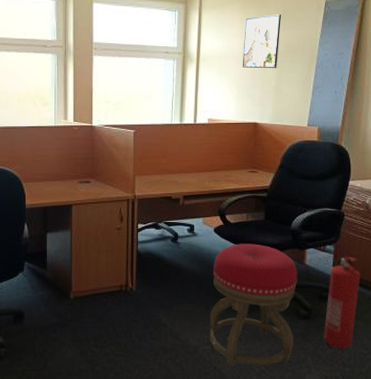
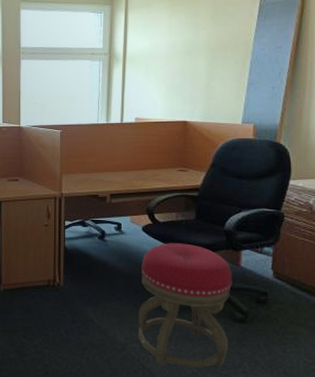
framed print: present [242,13,282,69] -> none [170,9,213,66]
fire extinguisher: present [323,257,361,351] -> none [261,260,304,358]

